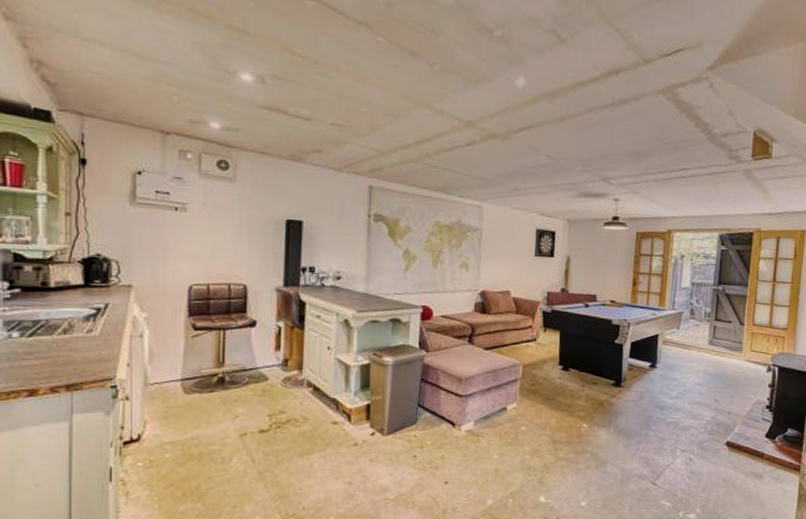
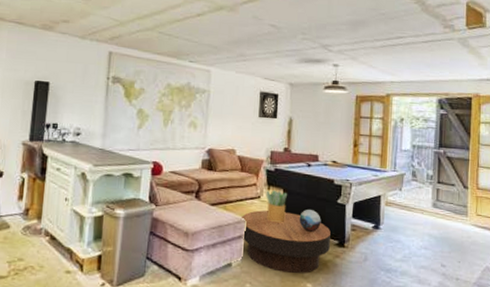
coffee table: none [516,353,607,415] -> present [240,210,331,274]
potted plant: none [542,332,565,365] -> present [266,190,288,223]
decorative sphere: none [576,351,598,373] -> present [299,209,321,232]

